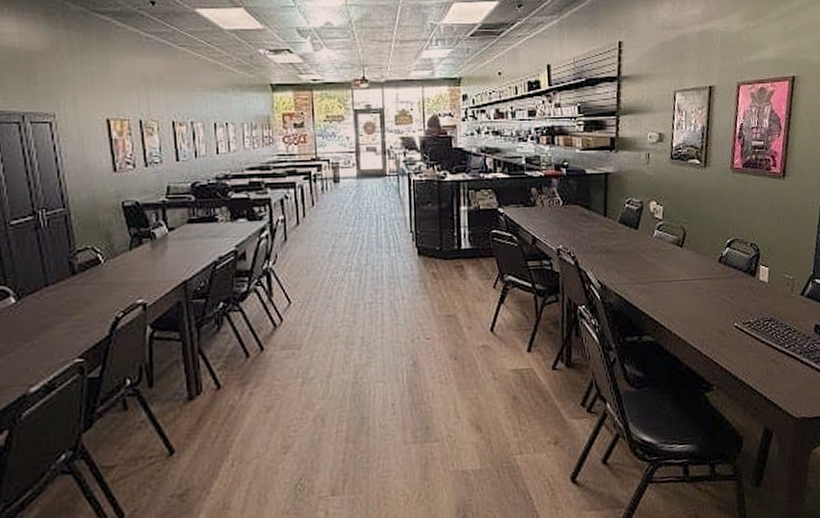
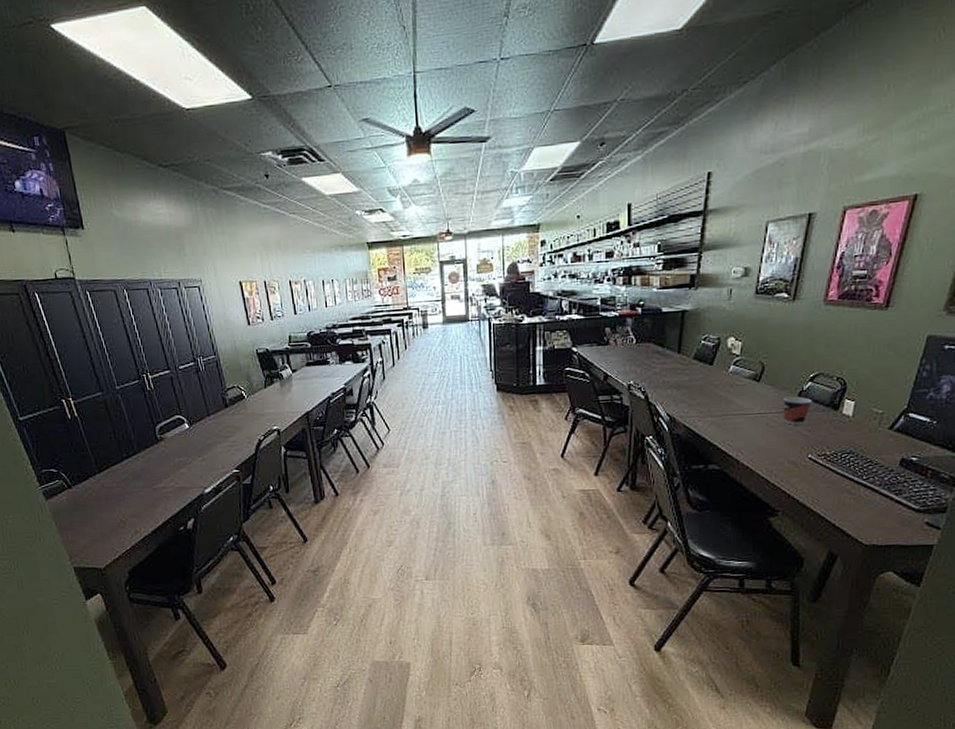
cup: none [706,262,732,292] -> present [783,396,813,425]

